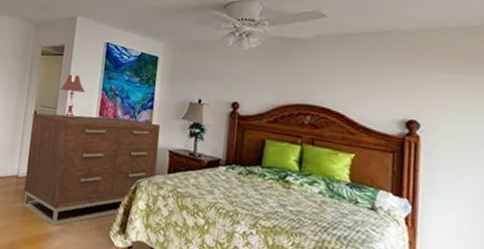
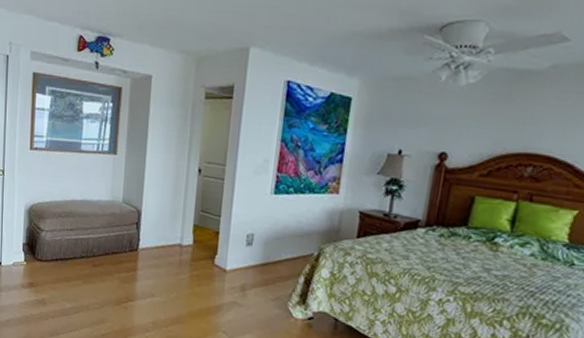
dresser: present [23,113,161,227] -> none [189,171,351,299]
table lamp: present [60,74,86,120] -> none [229,122,261,178]

